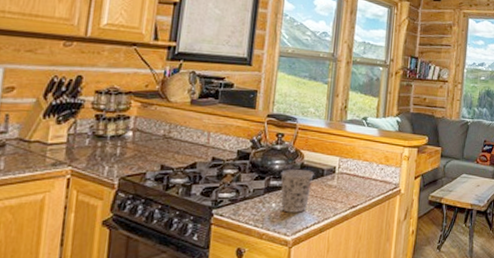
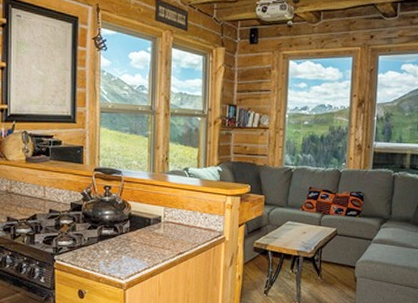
cup: present [281,170,314,214] -> none [111,219,141,260]

